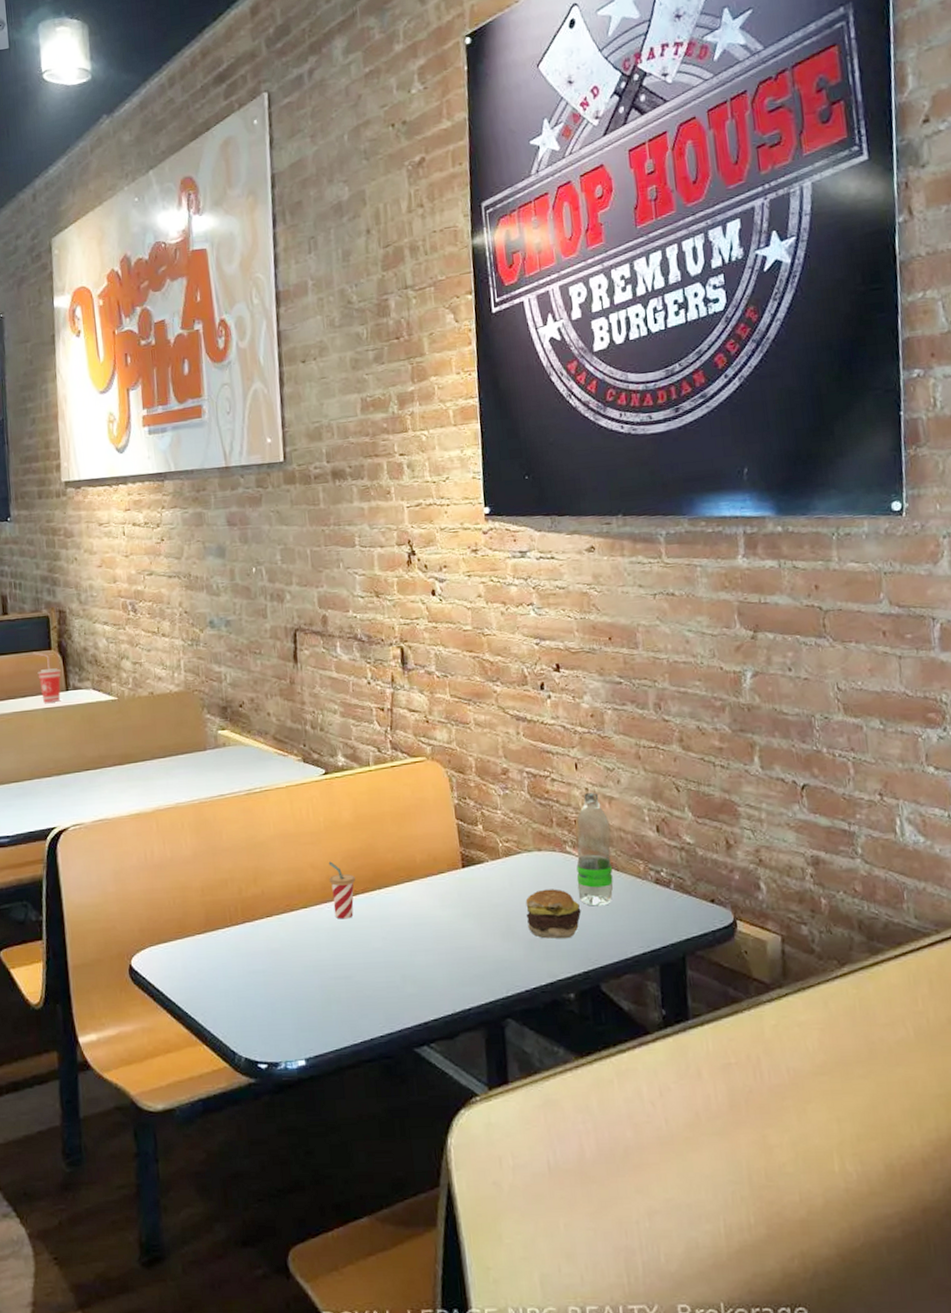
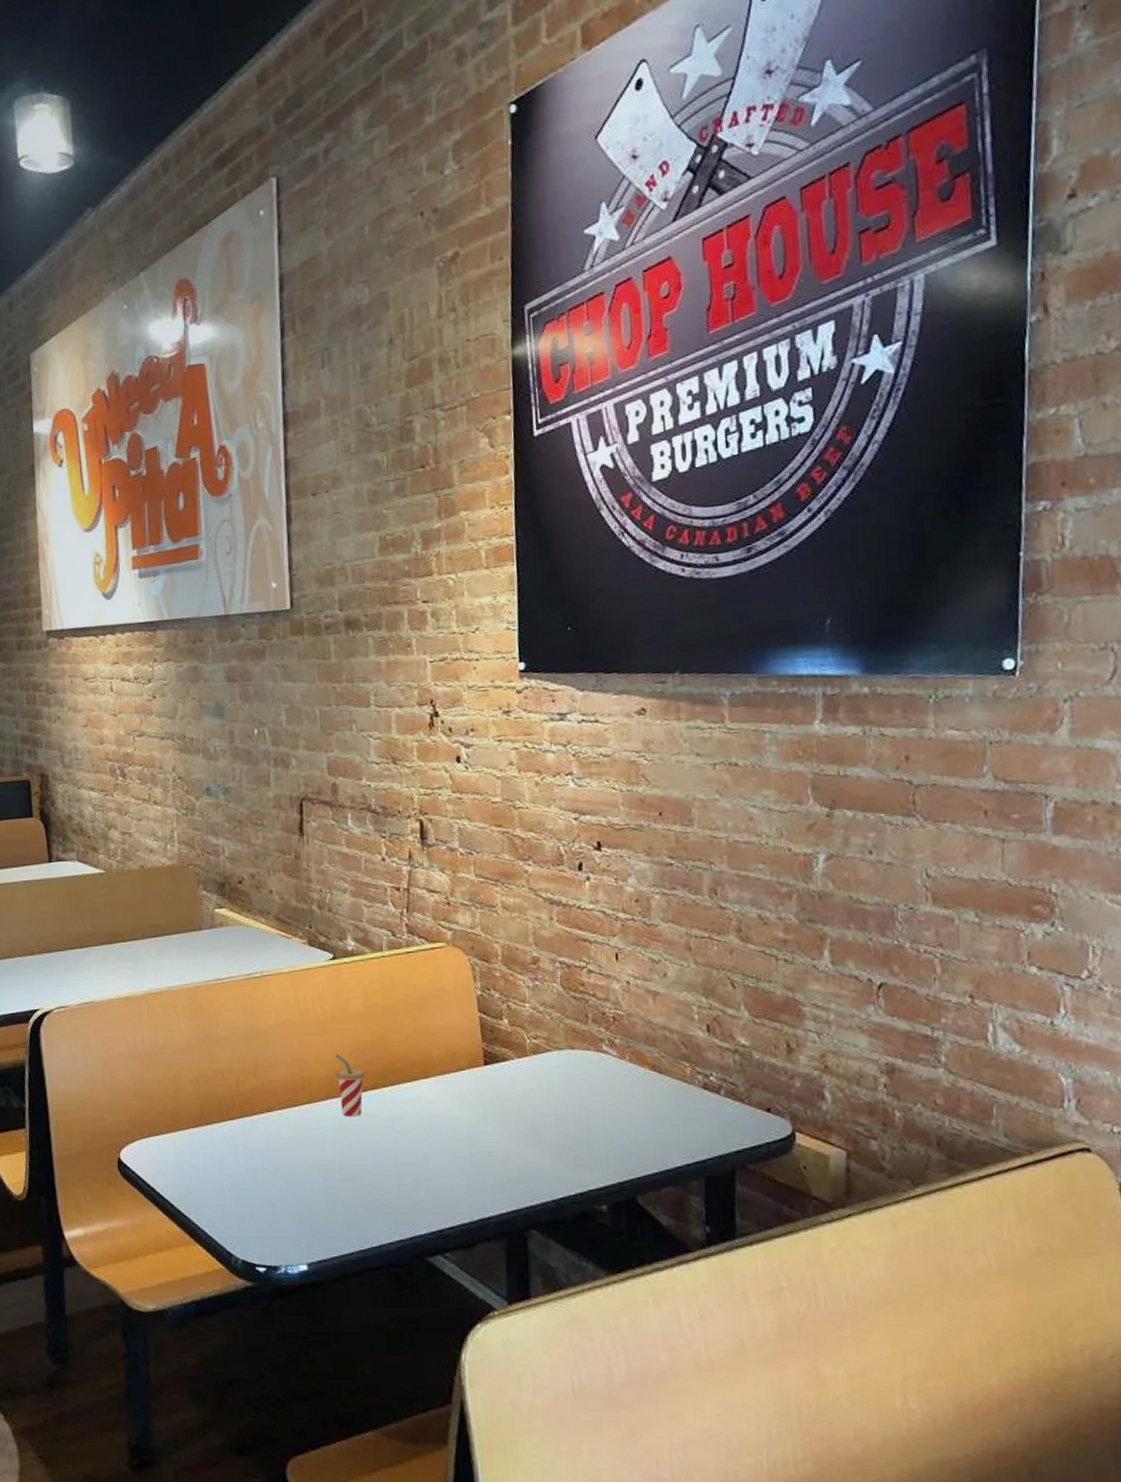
beverage cup: present [32,652,61,703] -> none [12,819,43,875]
burger: present [525,889,581,939] -> none [554,1091,618,1146]
bottle: present [574,793,614,906] -> none [612,987,656,1112]

